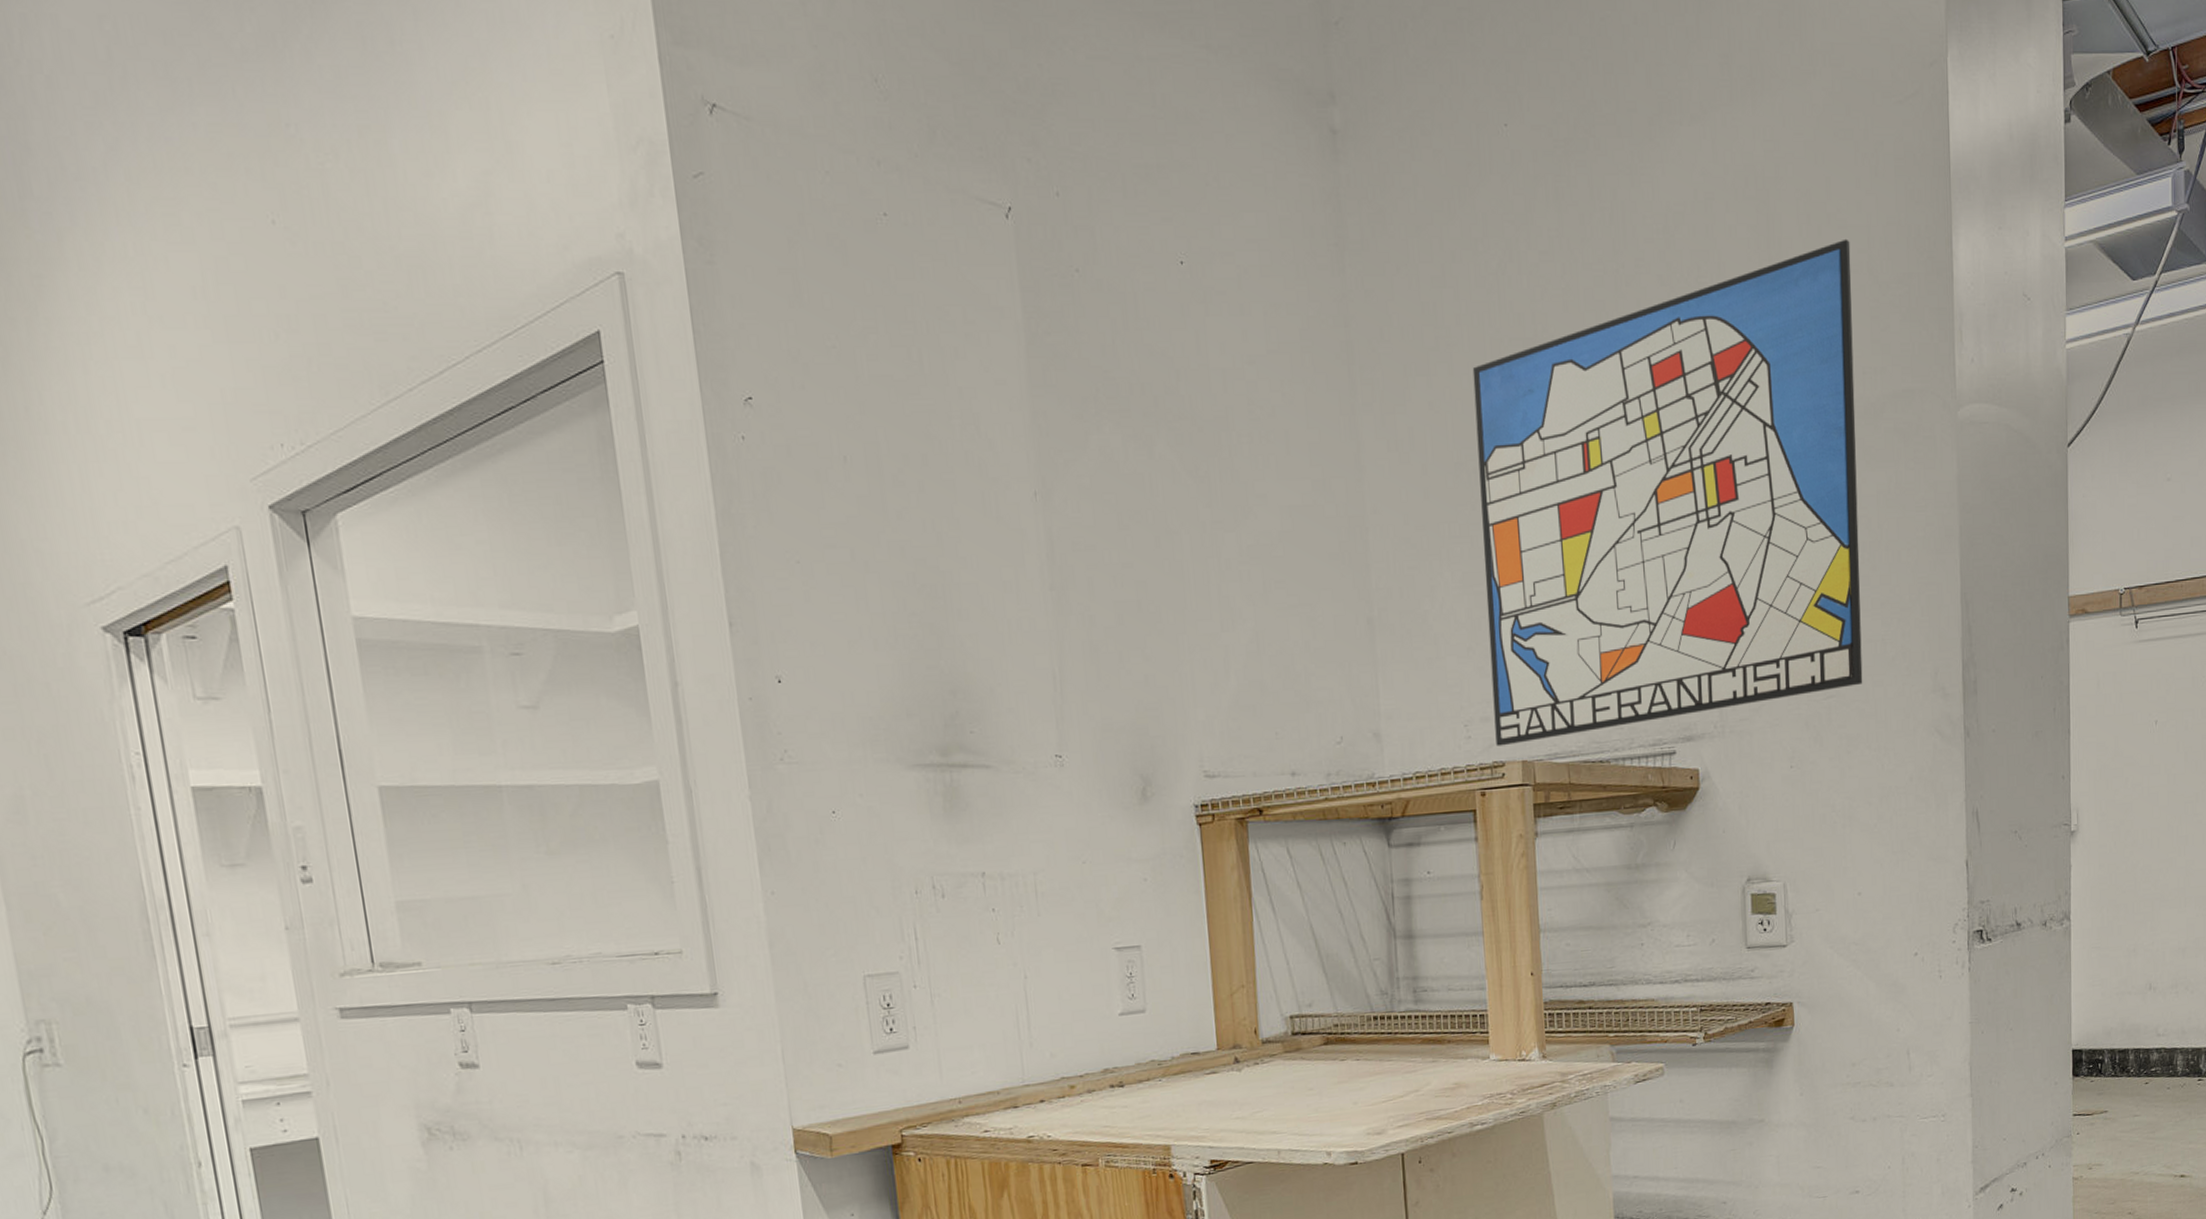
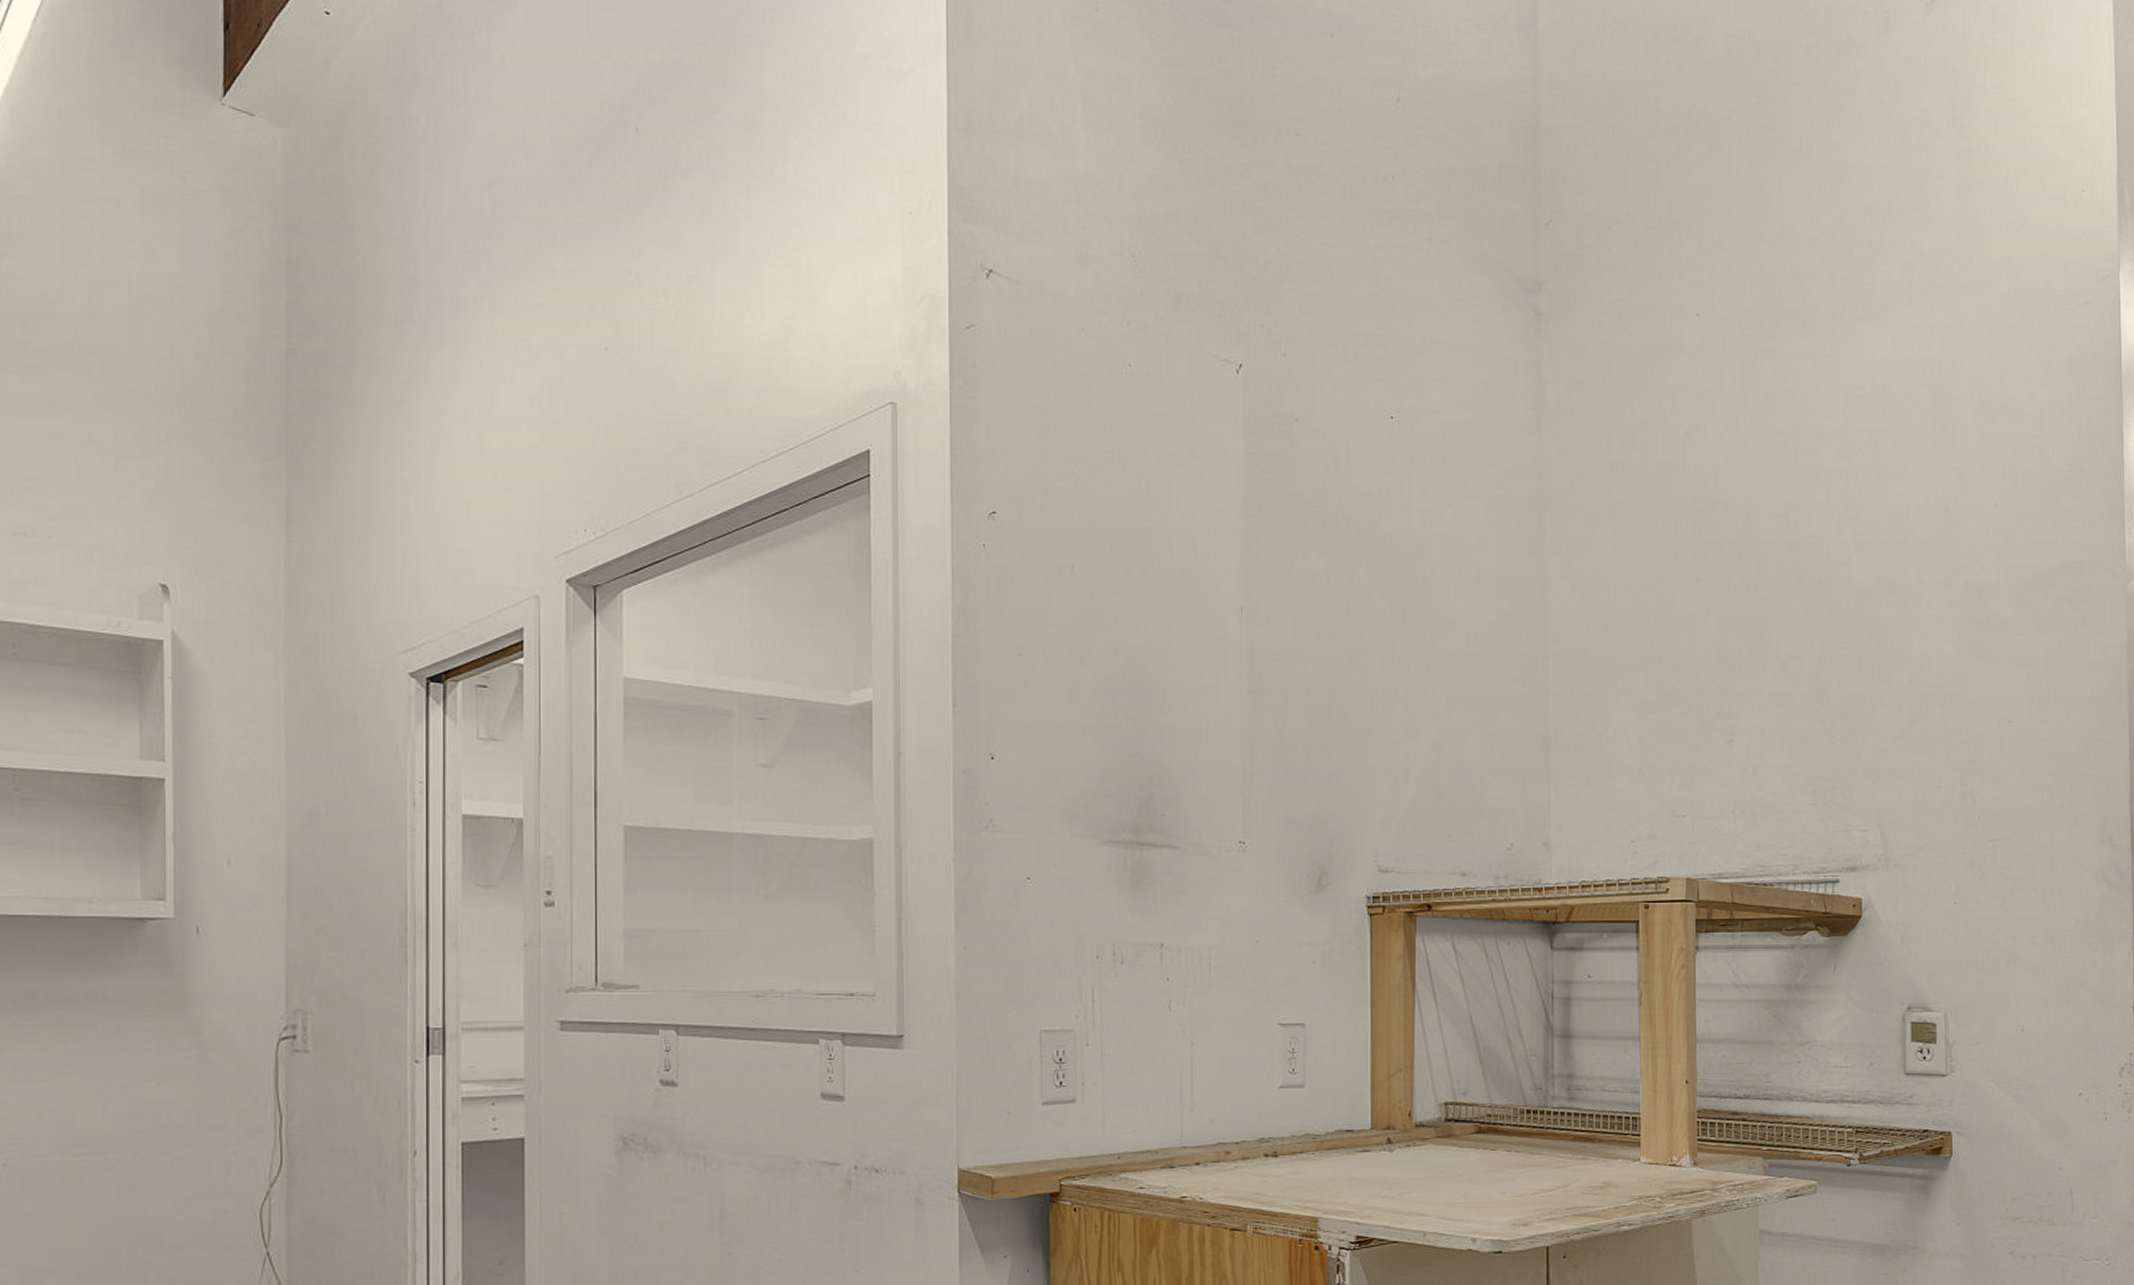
wall art: present [1472,238,1863,747] -> none [1656,425,2029,863]

